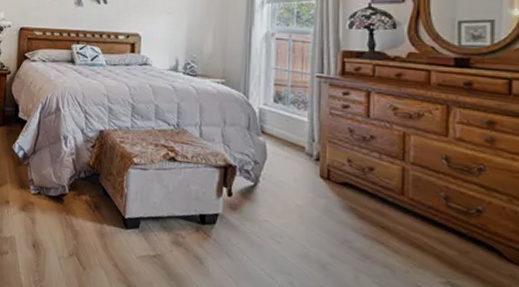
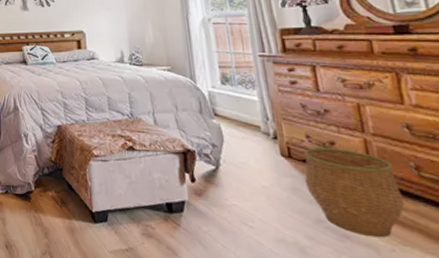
basket: none [339,169,428,260] -> present [304,144,405,238]

